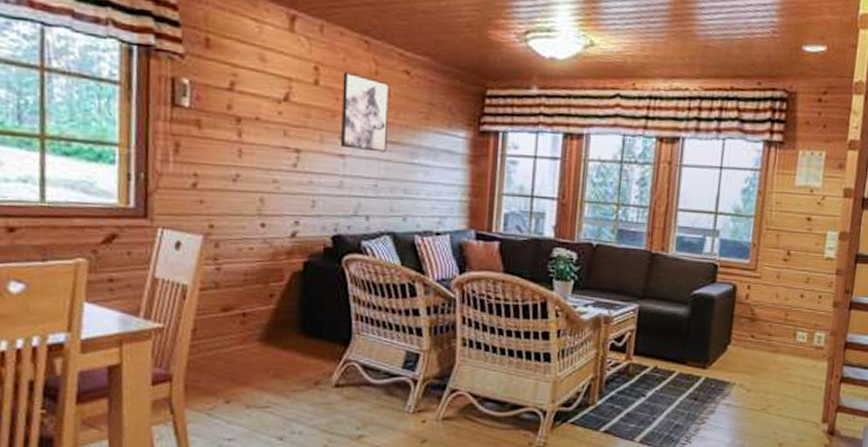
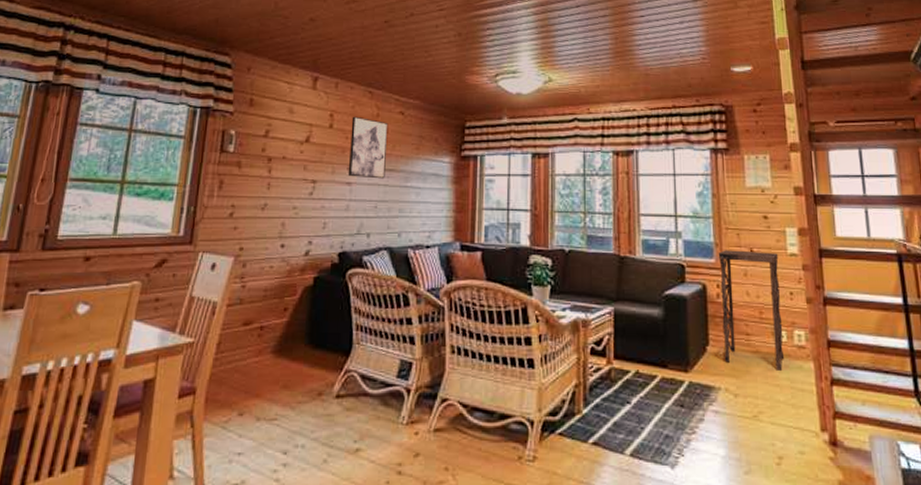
pedestal table: none [743,251,815,369] -> present [718,250,785,370]

